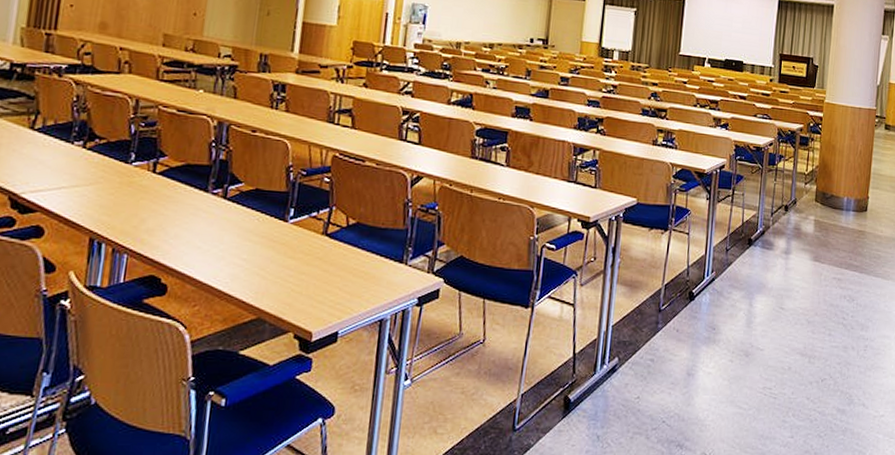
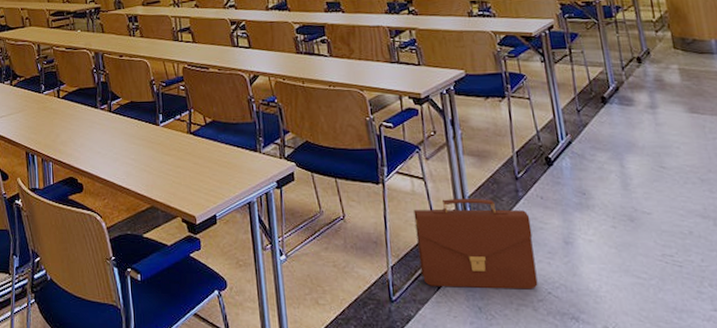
briefcase: none [550,326,663,419] -> present [413,198,538,290]

